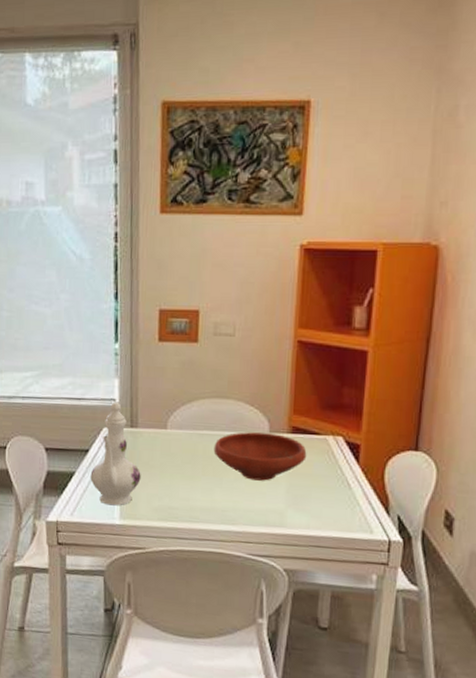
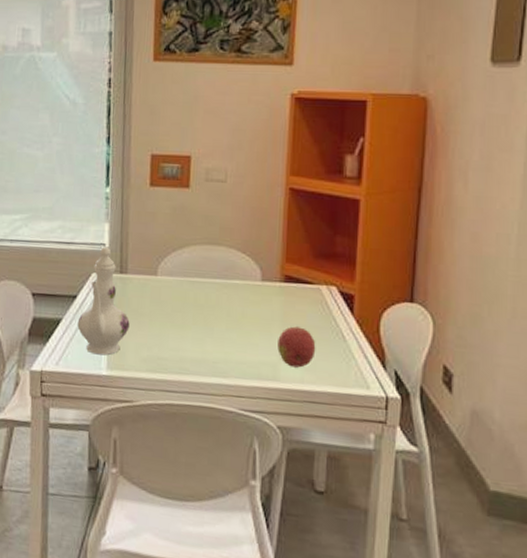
bowl: present [213,432,307,481] -> none [204,280,300,332]
fruit: none [284,475,322,515] -> present [277,326,316,368]

